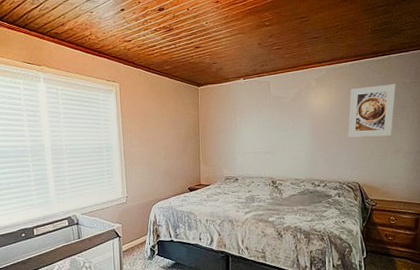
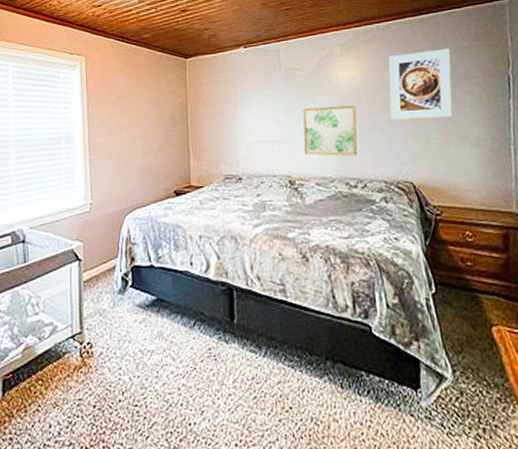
wall art: none [284,126,324,164] -> present [302,105,358,156]

